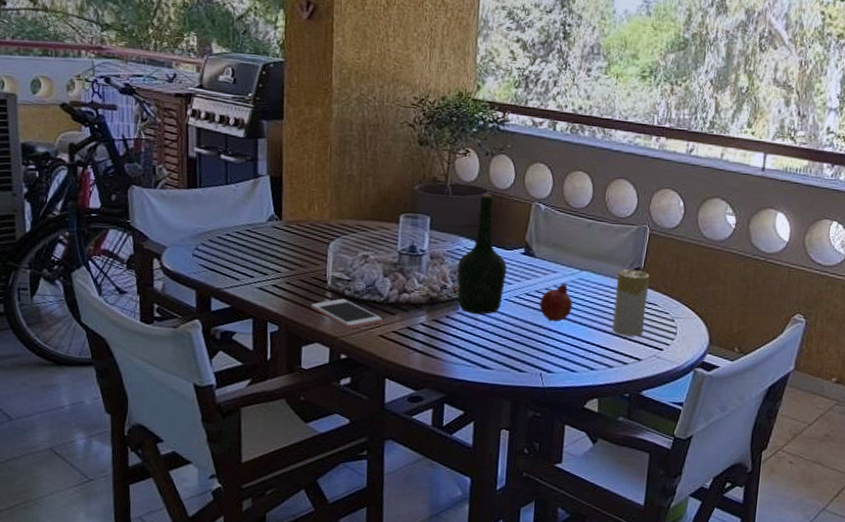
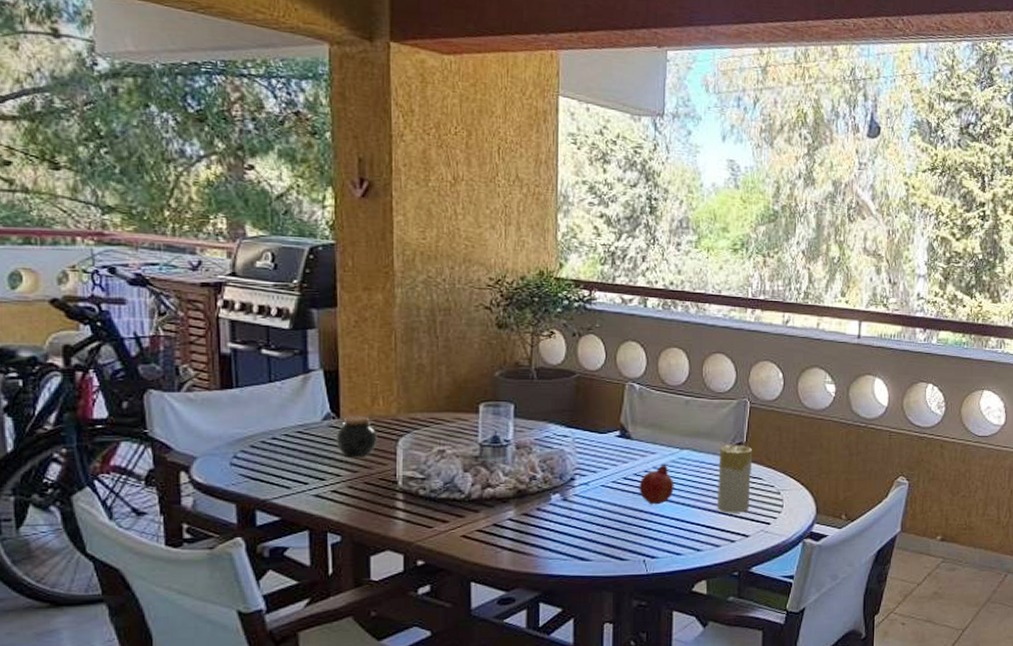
jar: none [277,218,312,257] -> present [335,416,378,458]
cell phone: present [310,298,382,329] -> none [379,499,464,532]
bottle: present [457,194,507,315] -> none [546,377,602,503]

